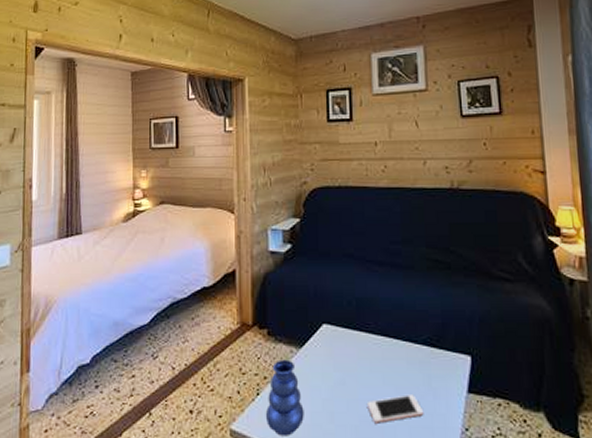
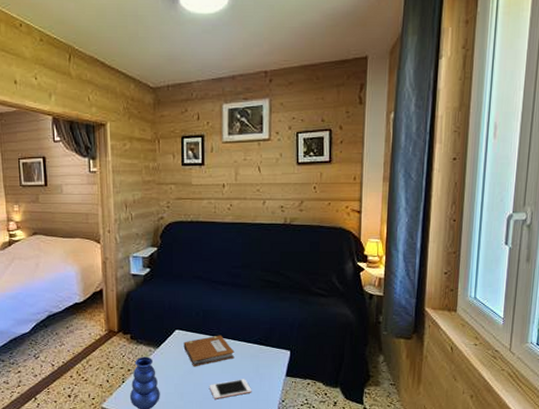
notebook: none [333,332,399,376] -> present [183,335,235,367]

